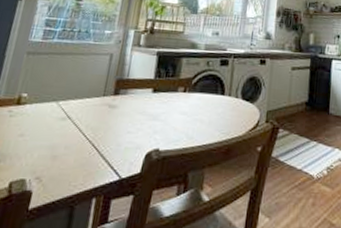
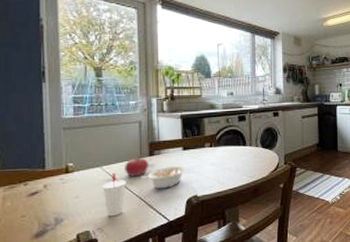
cup: none [50,110,82,165] -> present [103,173,126,217]
fruit: none [82,92,112,118] -> present [125,155,149,177]
legume: none [99,109,152,137] -> present [140,165,186,189]

